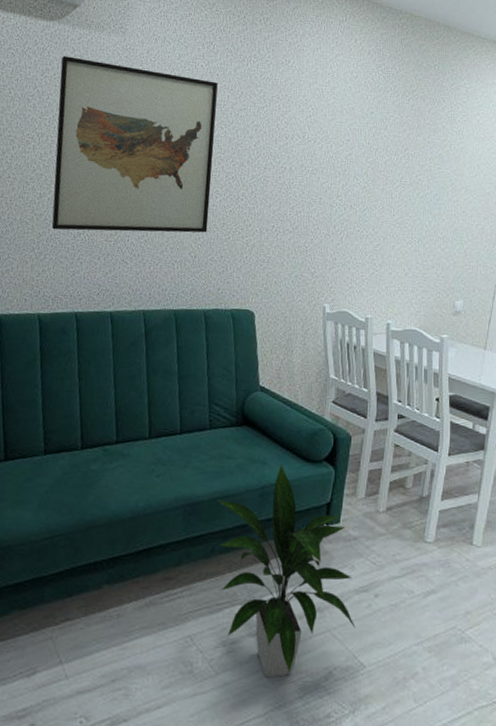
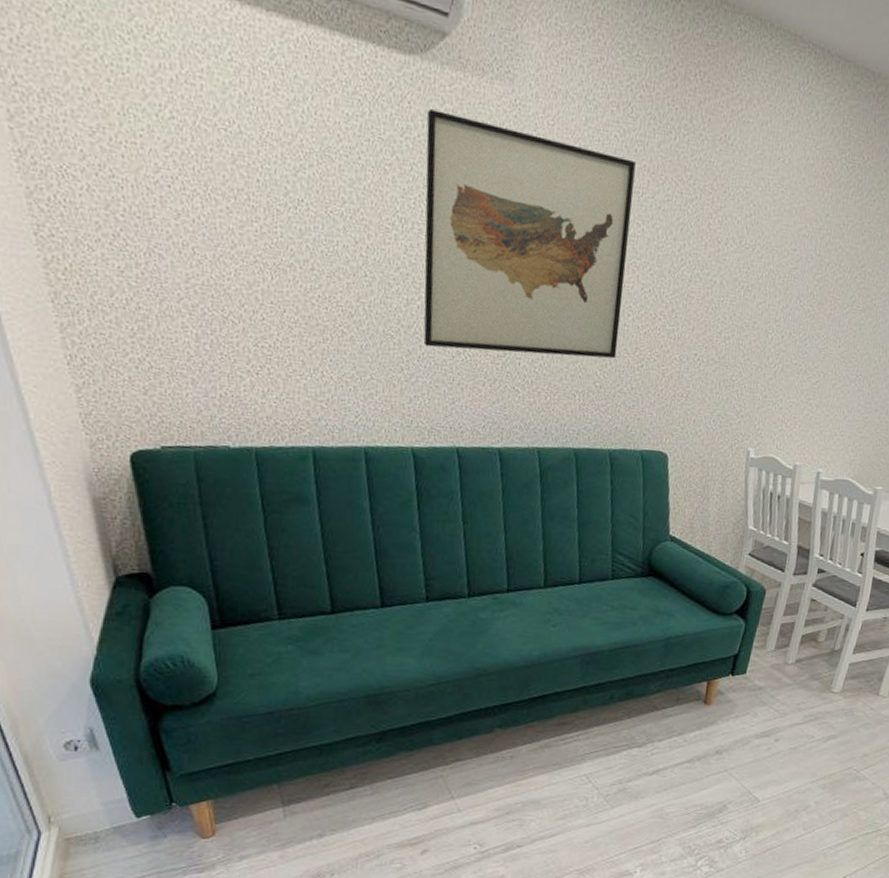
indoor plant: present [218,464,356,678] -> none [618,615,754,811]

